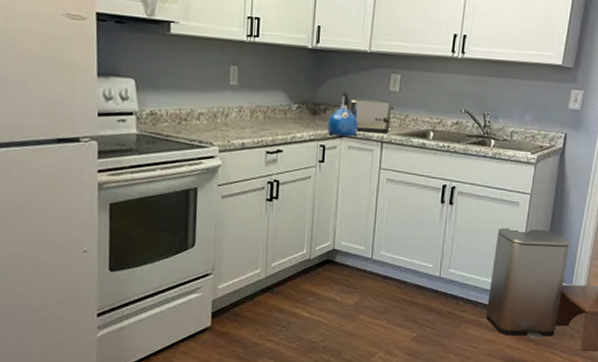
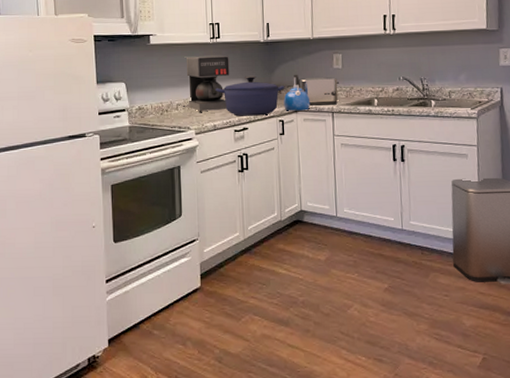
coffee maker: none [204,55,268,127] -> present [181,55,230,113]
cooking pot: none [248,88,331,138] -> present [215,75,285,116]

